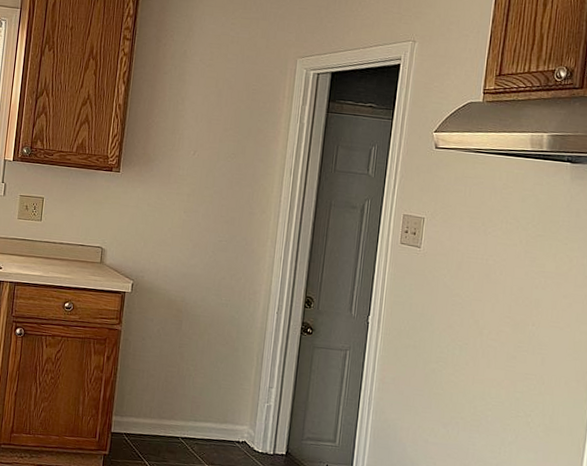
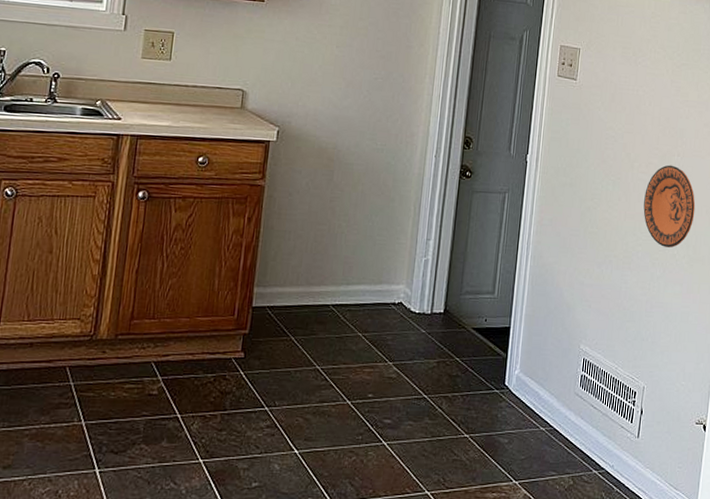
decorative plate: none [493,333,553,416] -> present [643,164,696,249]

